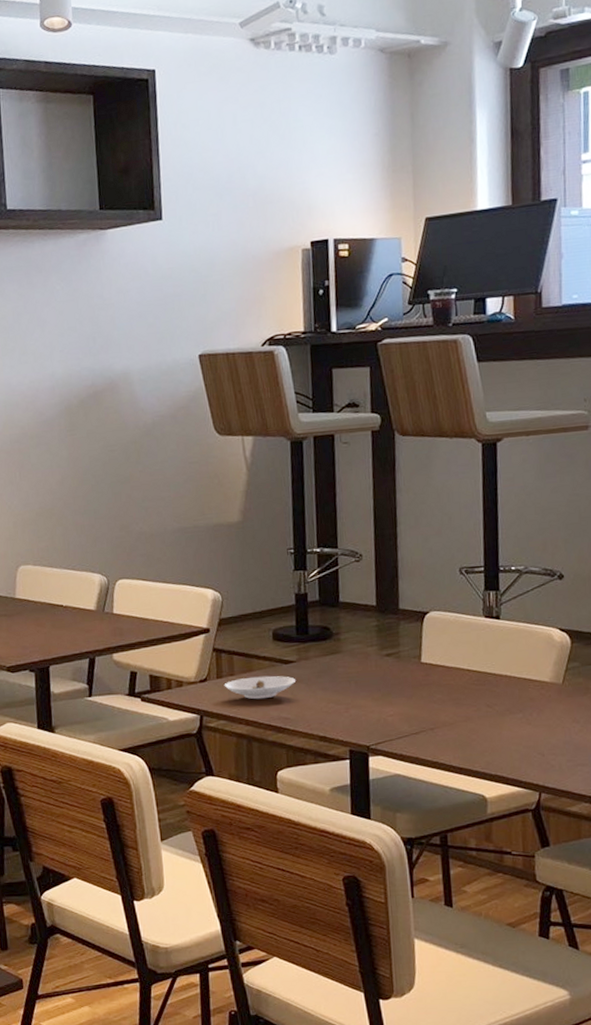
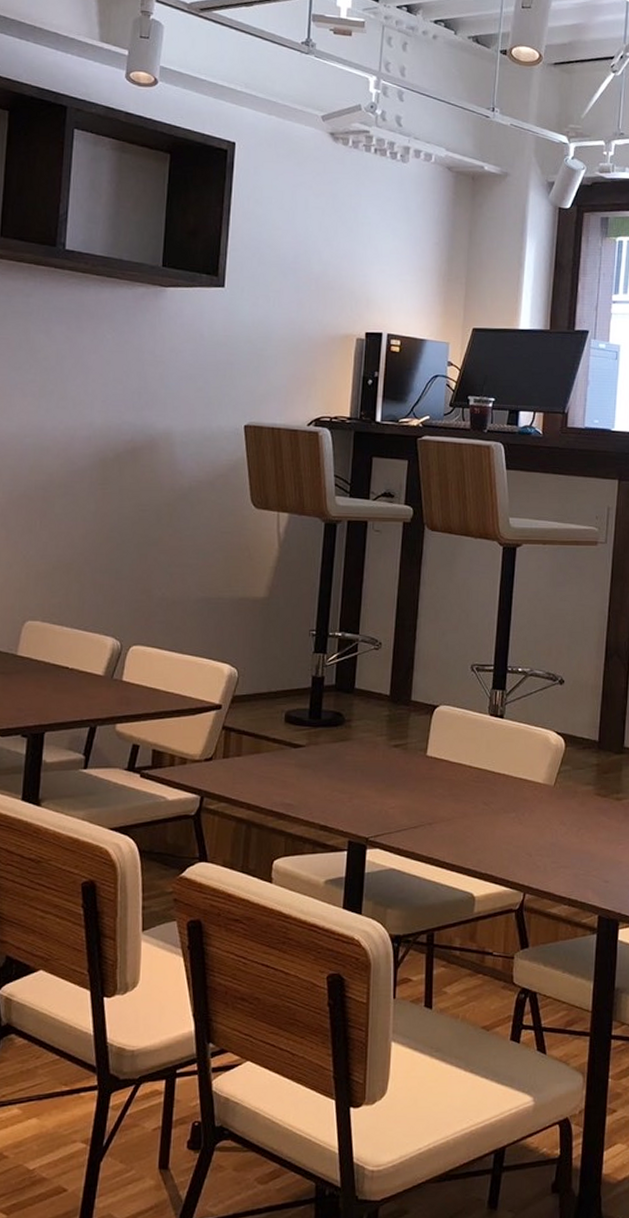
saucer: present [224,676,296,700] -> none [229,759,304,783]

